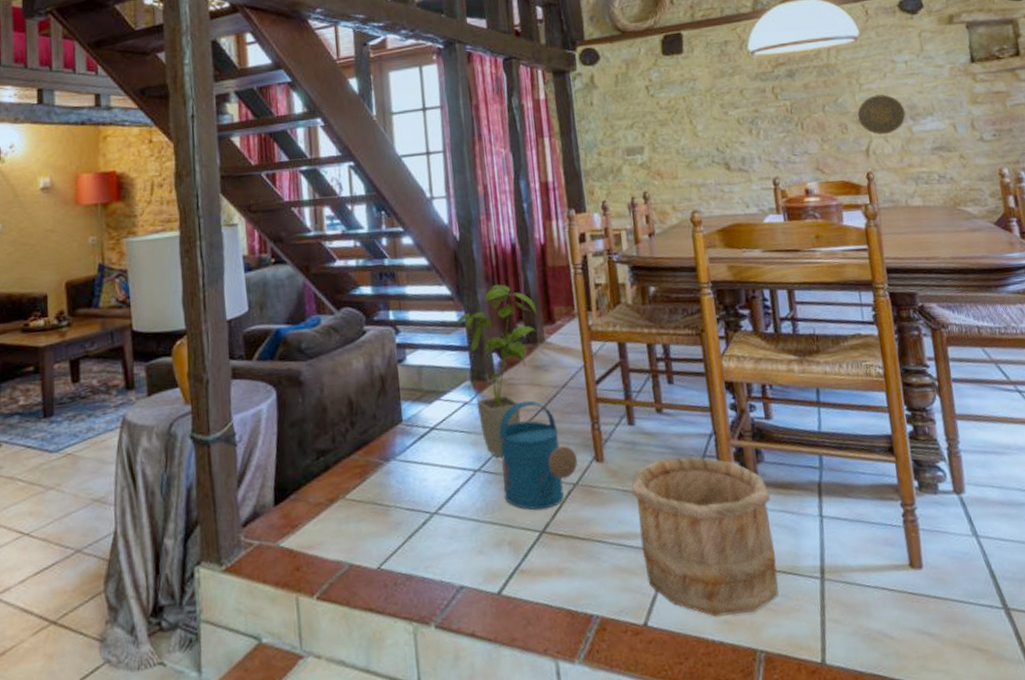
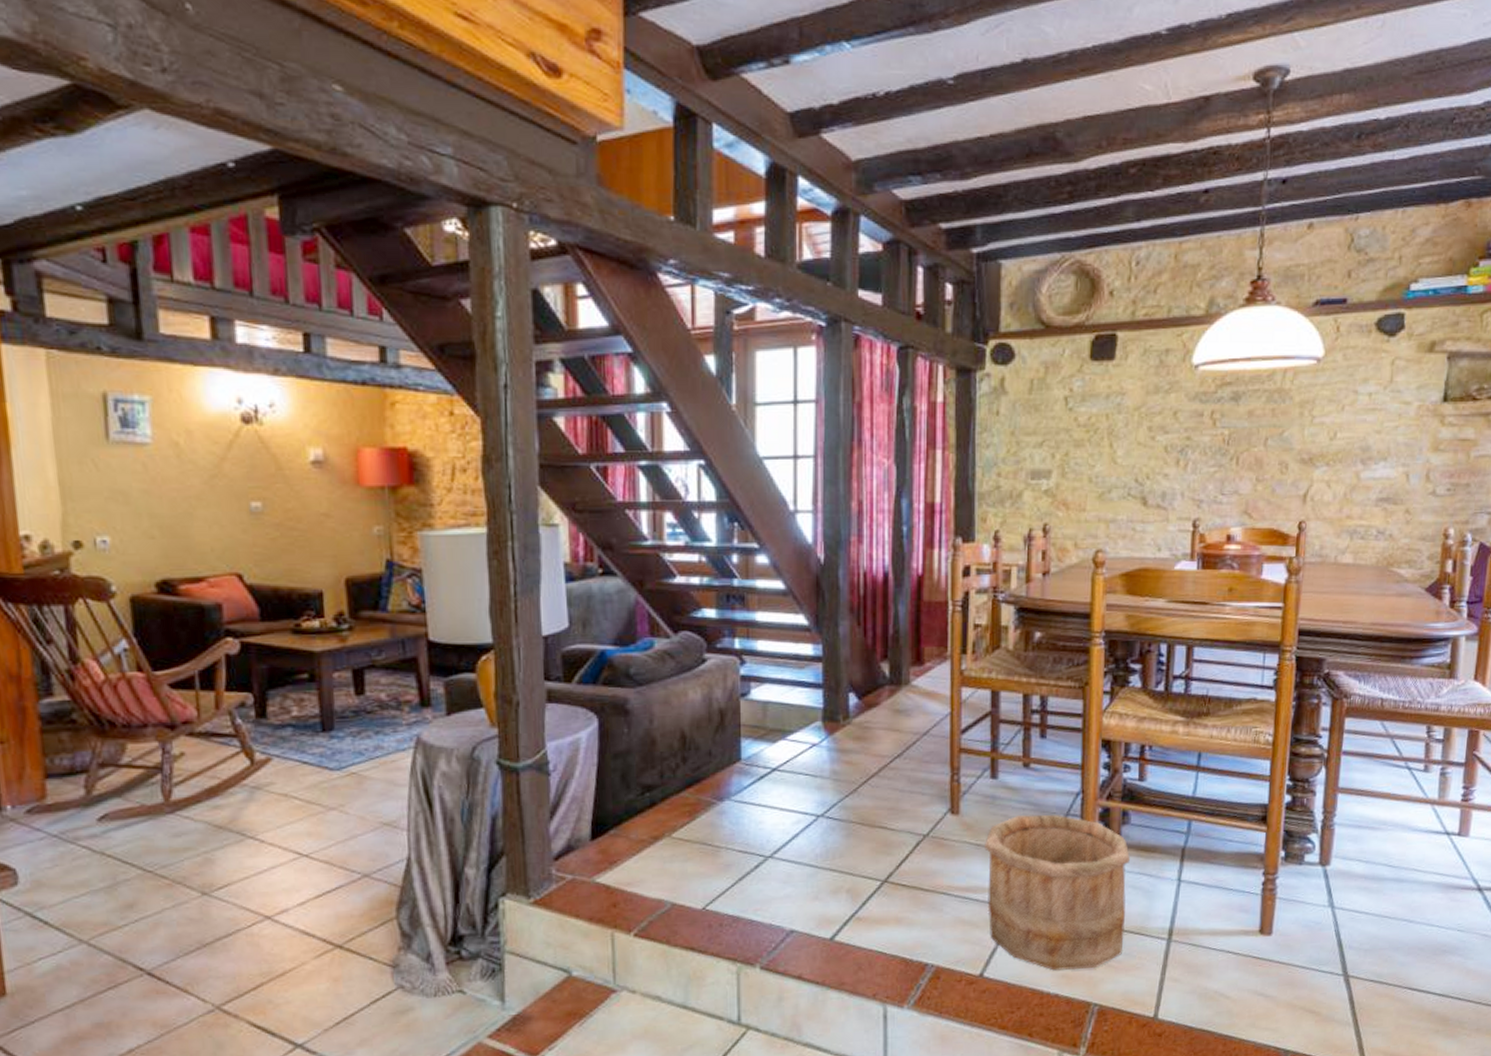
house plant: present [456,285,537,458] -> none [811,618,904,804]
watering can: present [499,400,578,510] -> none [847,746,932,860]
decorative plate: present [857,94,906,135] -> none [1301,431,1358,479]

